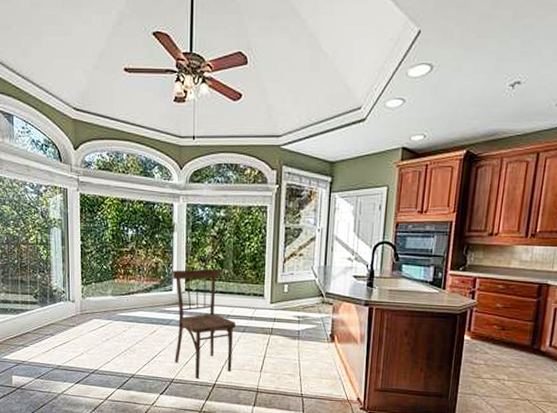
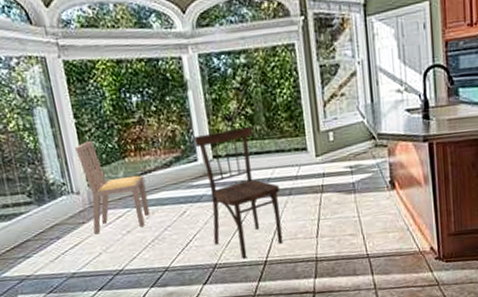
dining chair: none [78,260,127,338] -> present [75,140,150,235]

